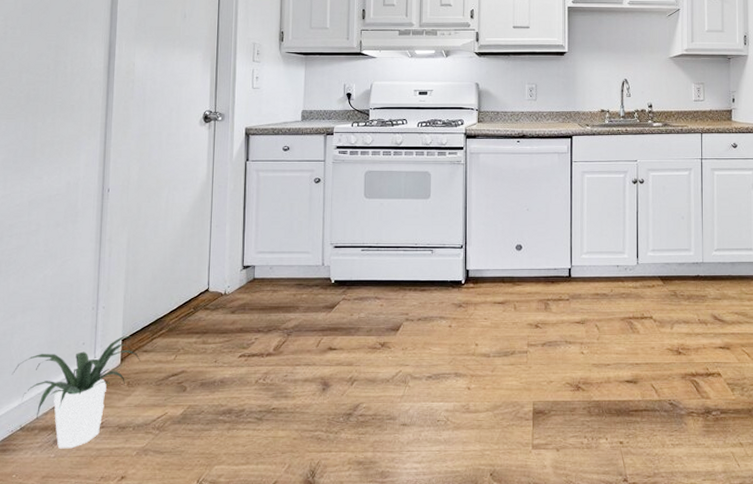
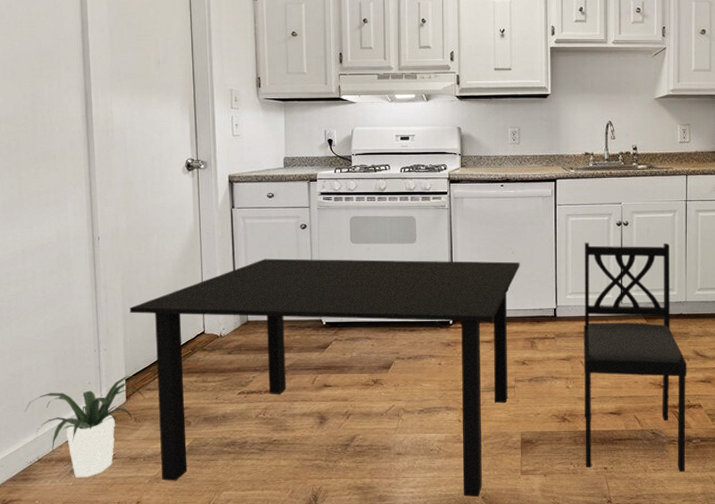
dining set: none [133,200,705,475] -> present [129,242,687,498]

